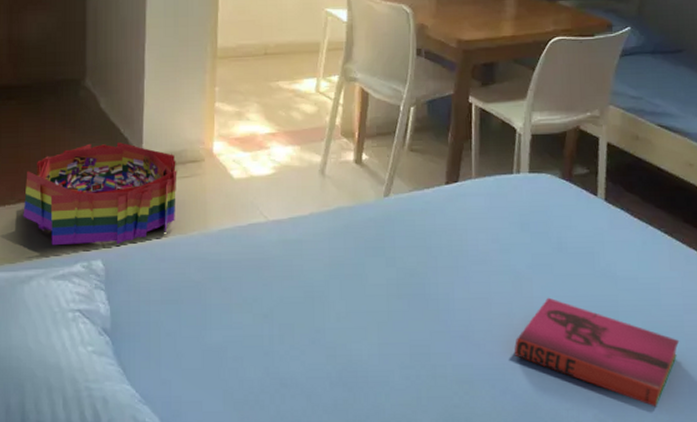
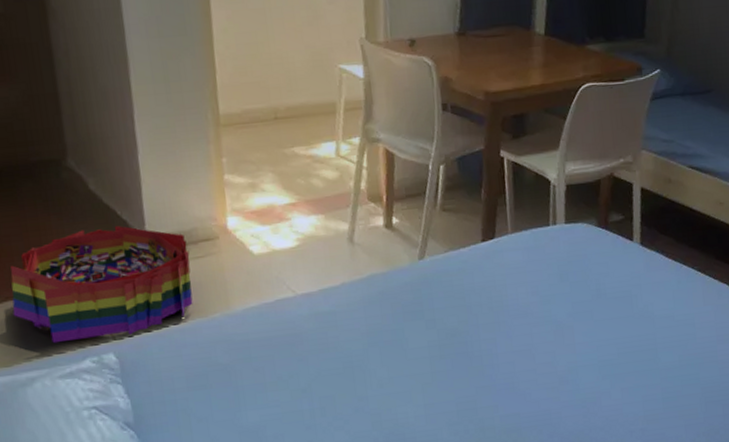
hardback book: present [514,297,680,407] -> none [559,342,714,432]

